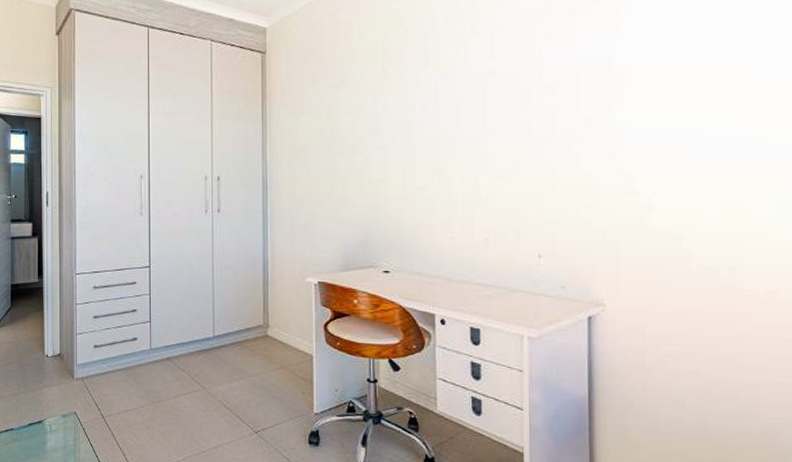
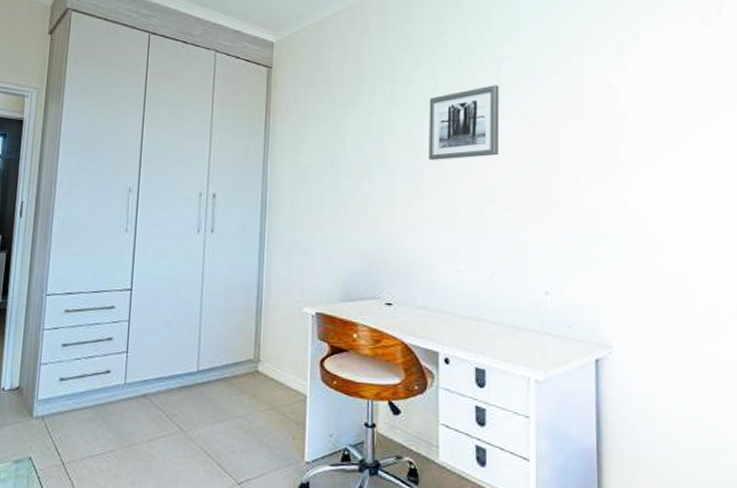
wall art: none [420,55,492,134] -> present [429,85,500,160]

